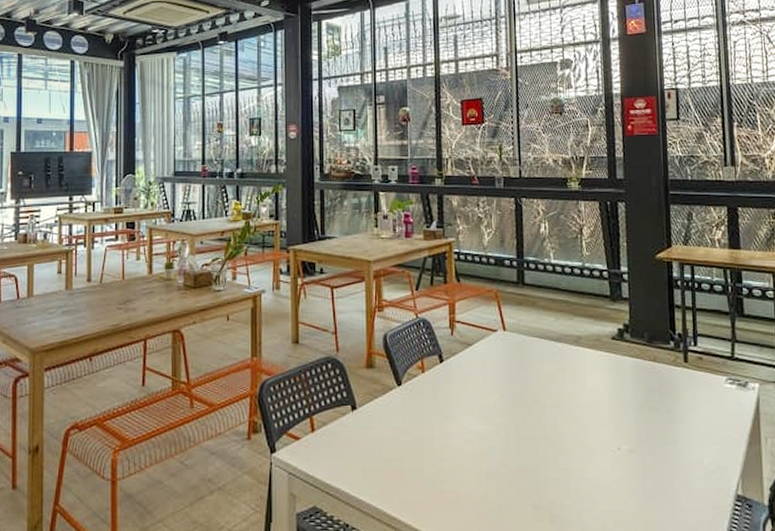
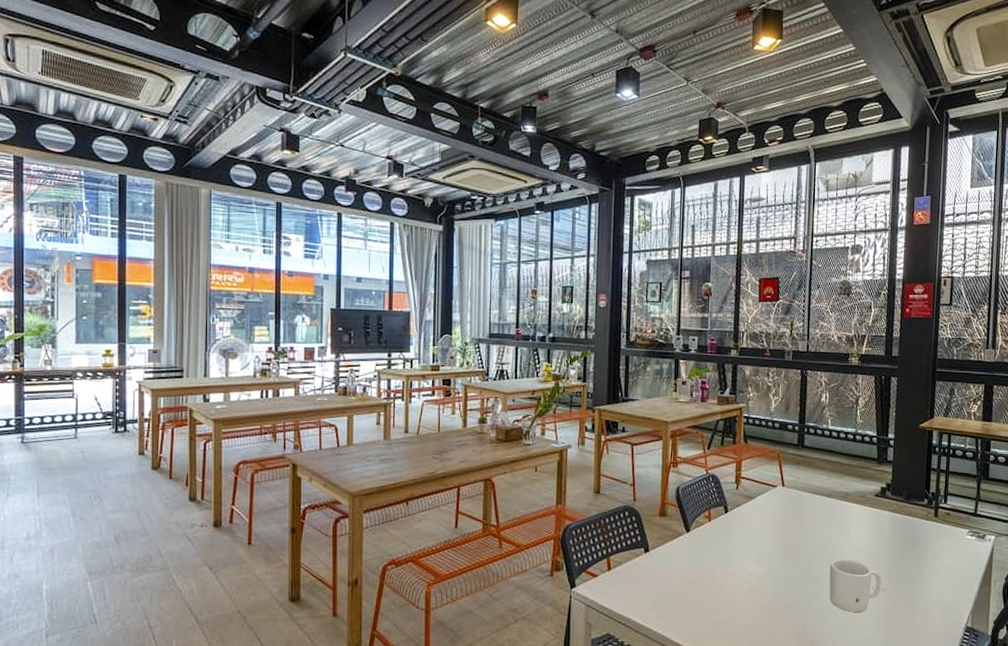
mug: none [566,414,629,478] -> present [829,559,882,612]

